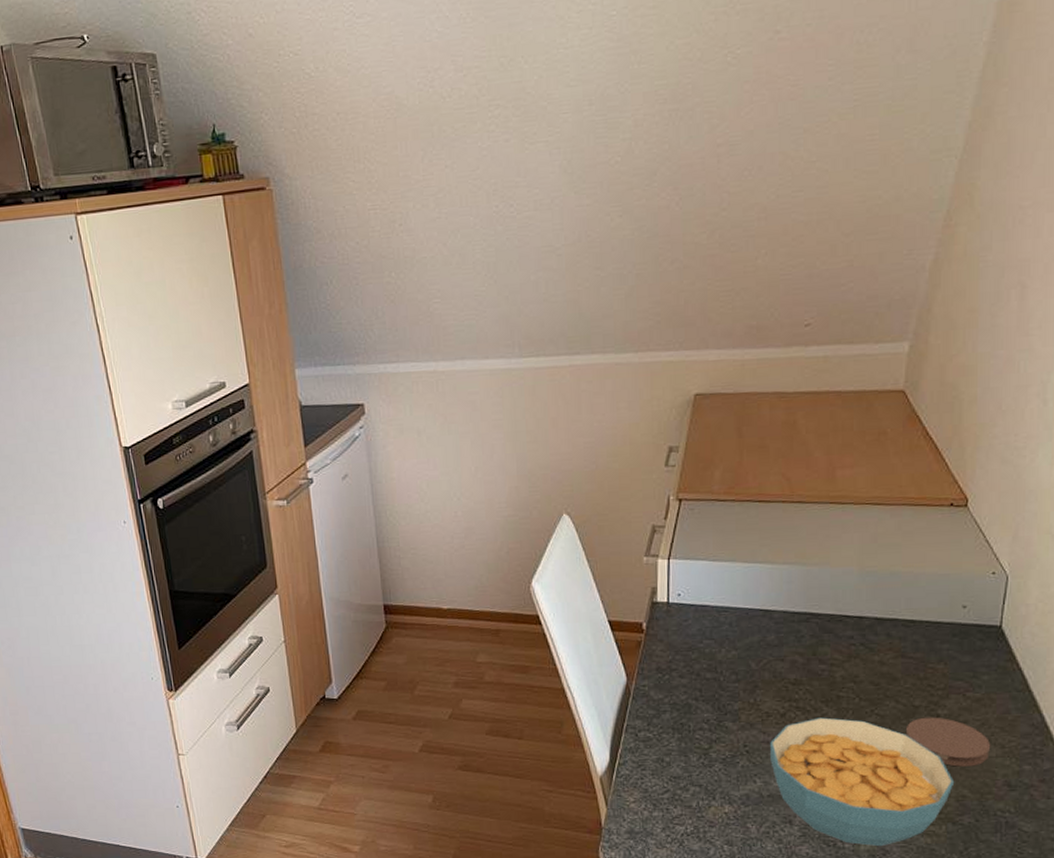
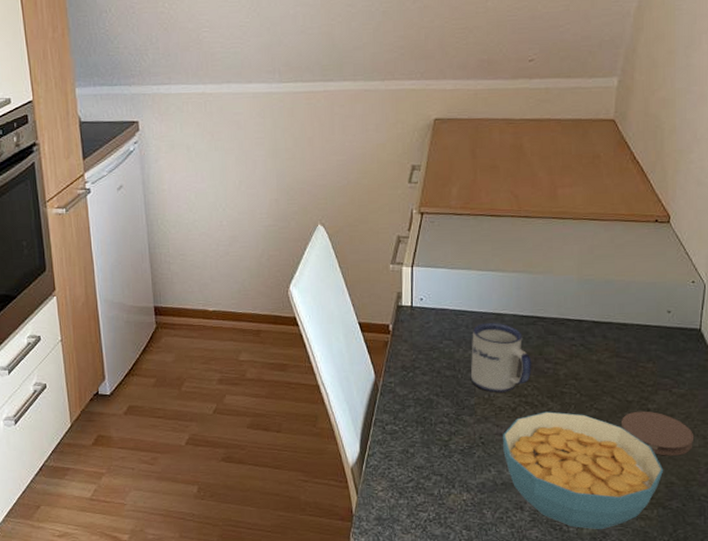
mug: none [735,620,804,697] -> present [471,323,532,393]

